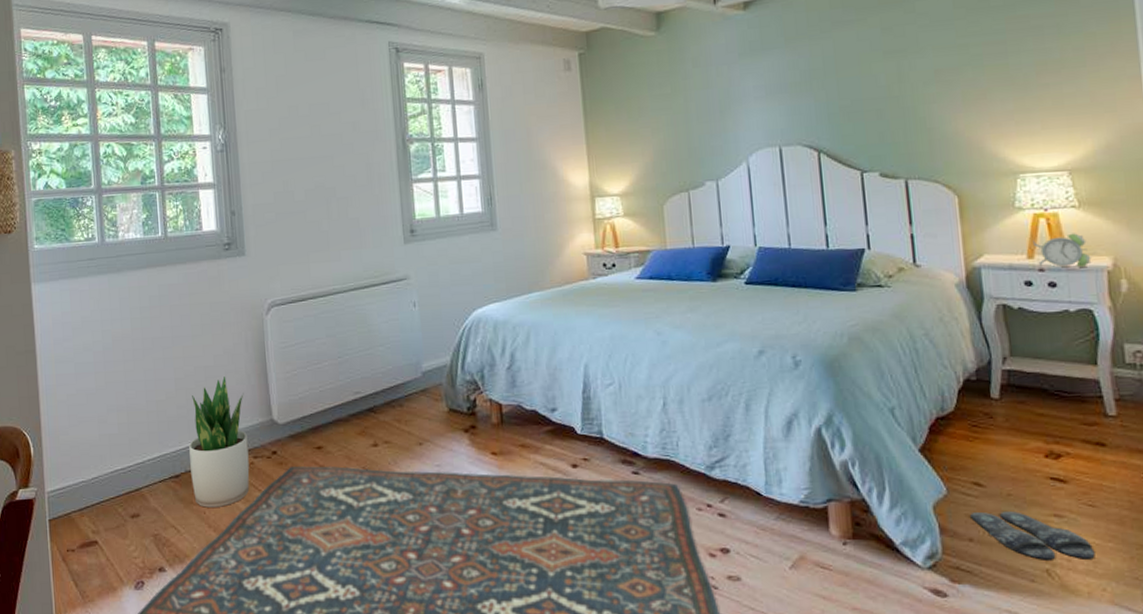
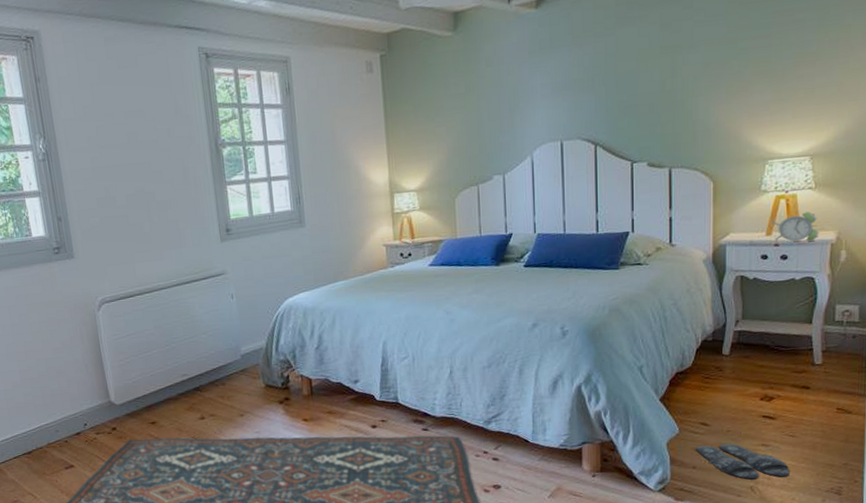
planter: present [189,377,250,508] -> none [36,367,95,477]

